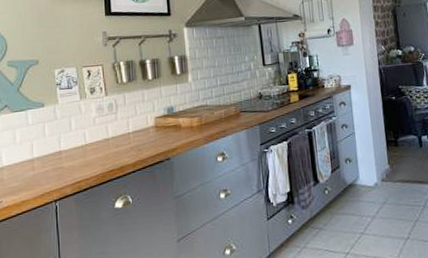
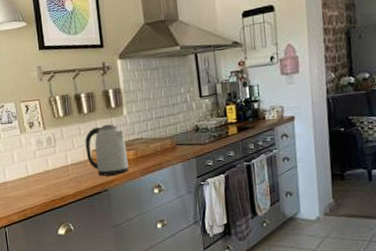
kettle: none [148,90,193,144] -> present [85,124,129,176]

